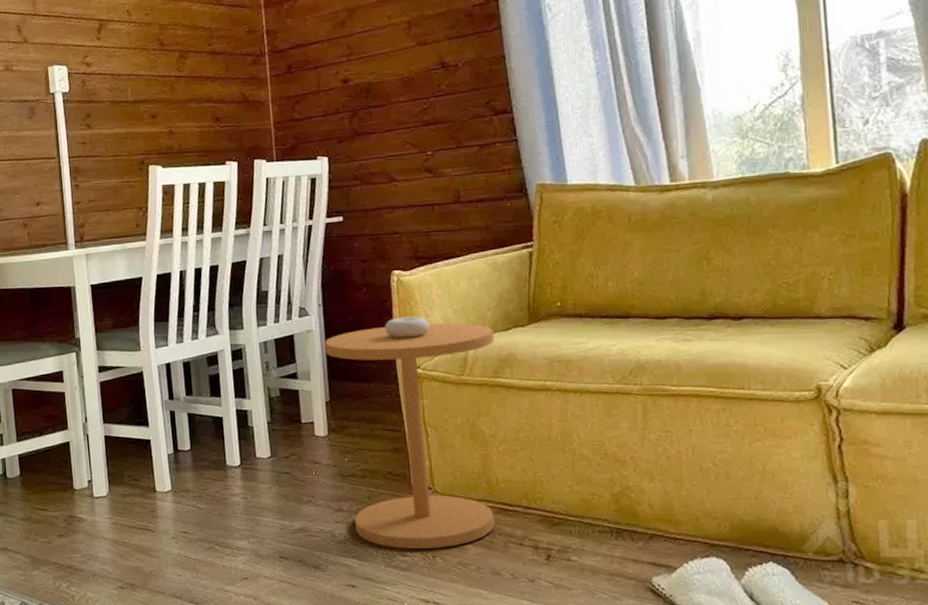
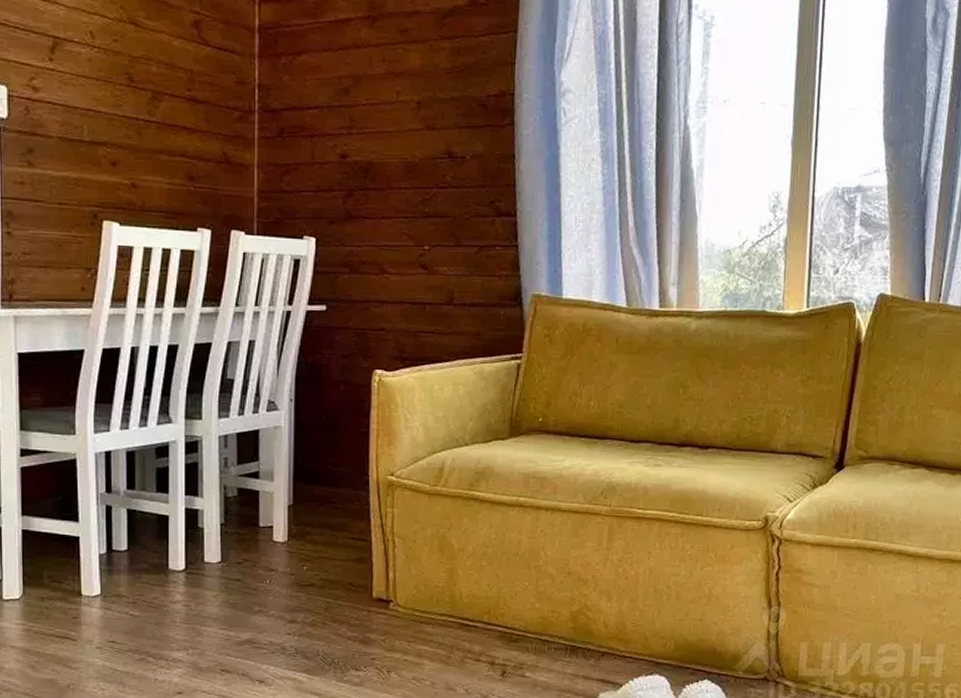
side table: present [325,316,495,549] -> none [293,420,473,663]

